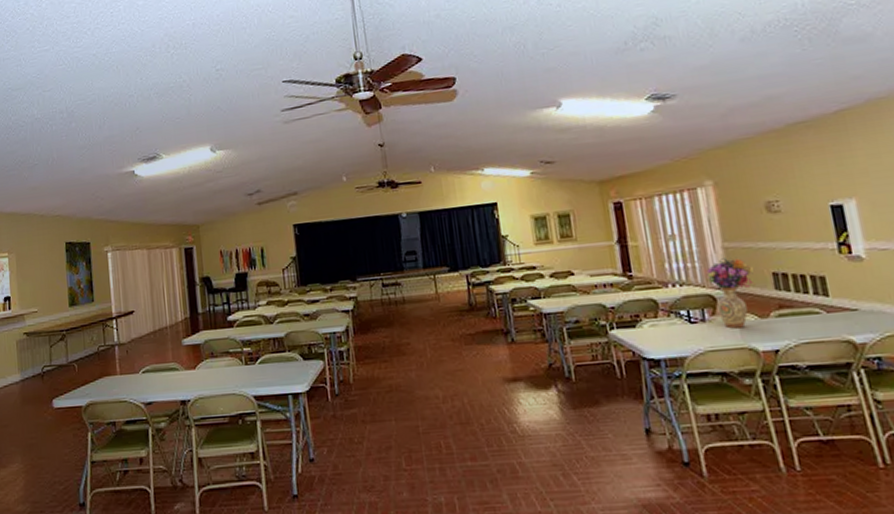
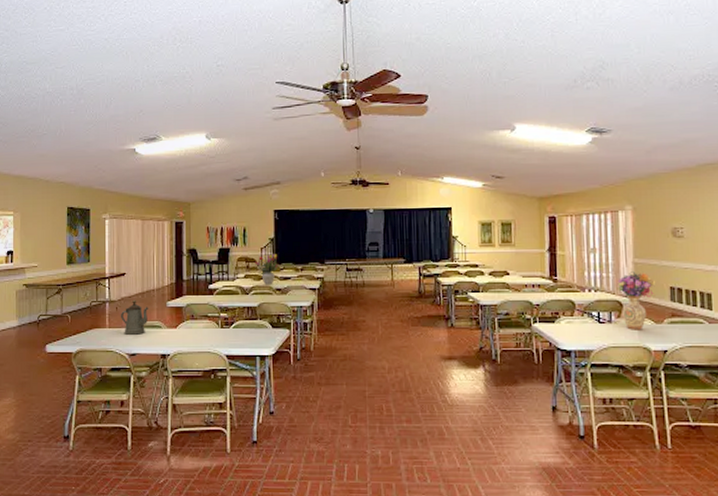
coffee pot: none [131,340,163,381] -> present [120,299,149,335]
flower arrangement: none [276,274,304,311] -> present [254,254,278,285]

